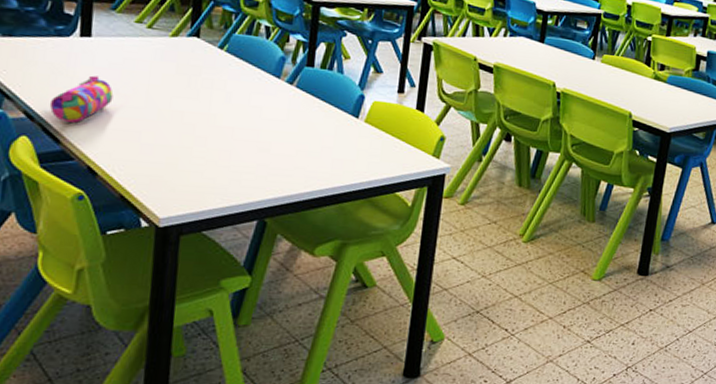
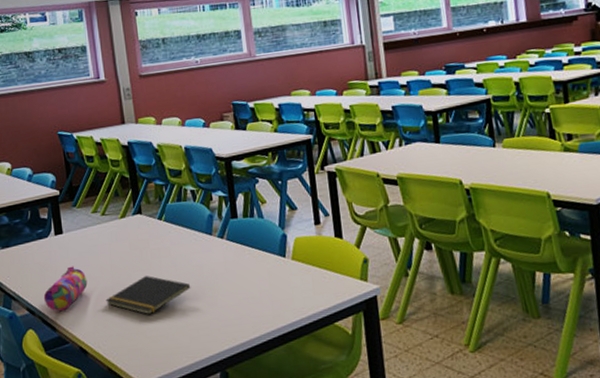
notepad: none [133,105,243,148] -> present [105,276,191,315]

